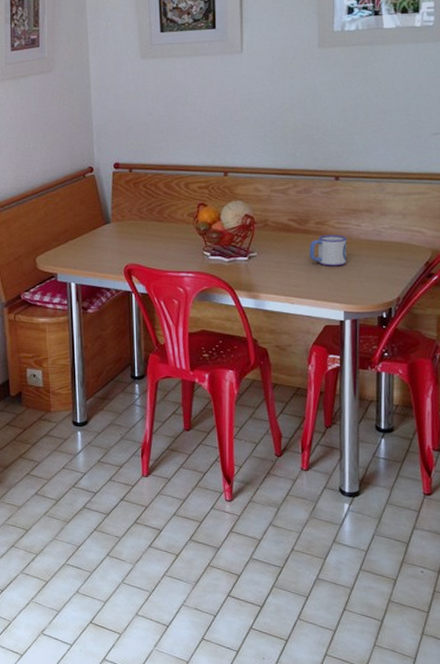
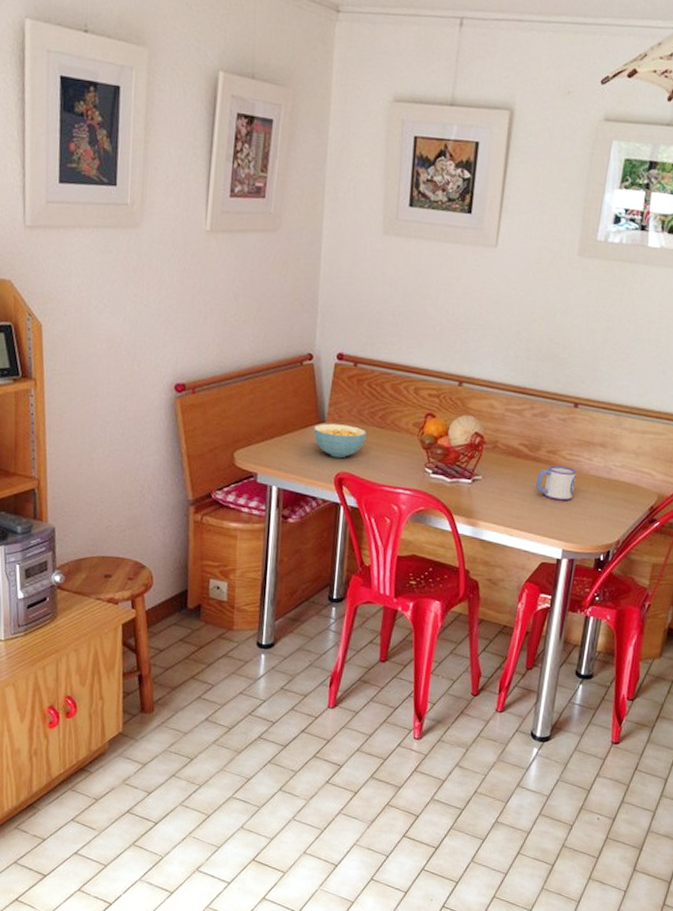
cereal bowl: none [101,223,147,252] -> present [313,423,367,459]

